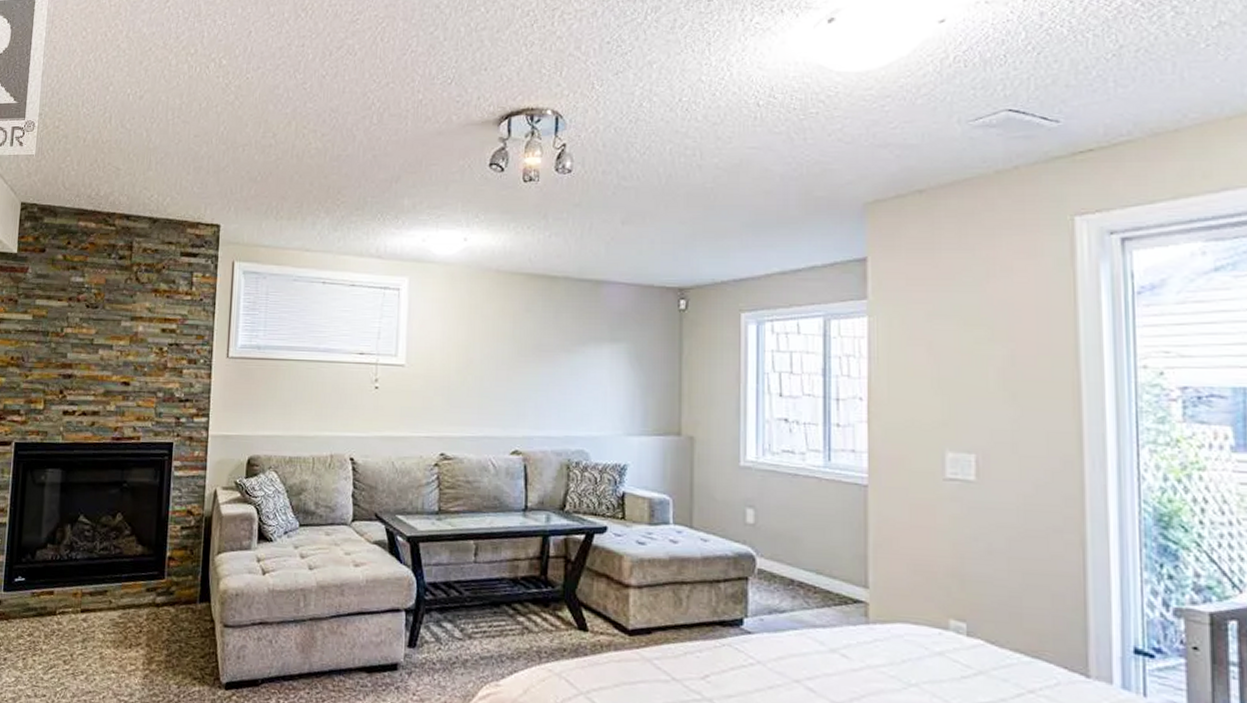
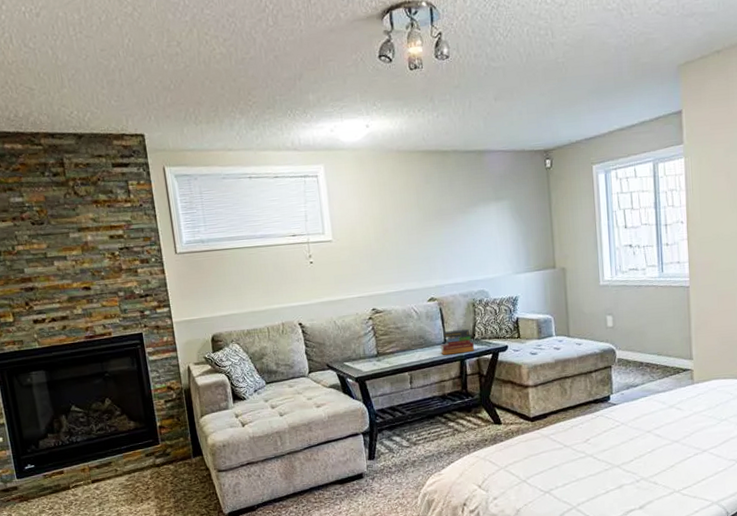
books: none [518,495,564,528] -> present [440,329,475,355]

